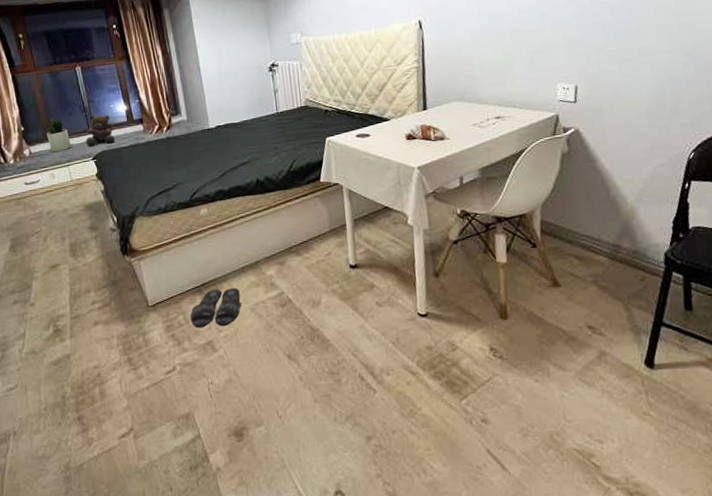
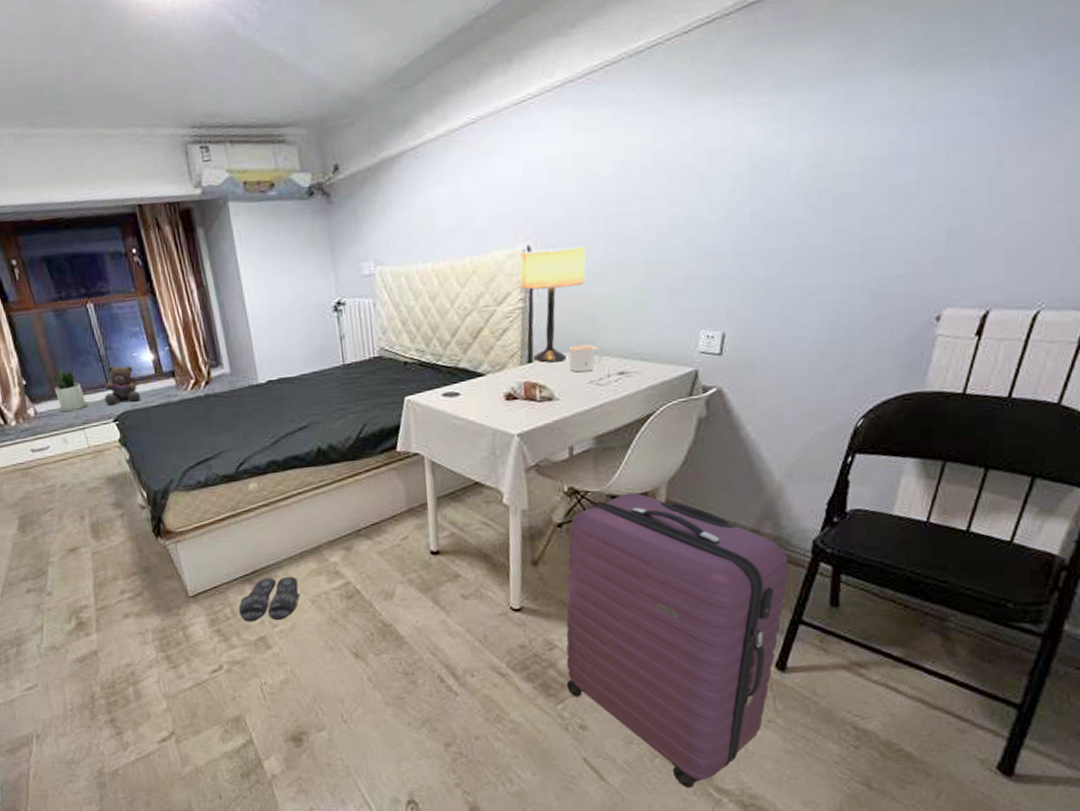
table lamp: none [413,20,465,110] -> present [519,246,586,363]
mug: none [455,95,482,118] -> present [569,344,603,373]
suitcase: none [463,214,648,478] -> present [566,492,789,789]

